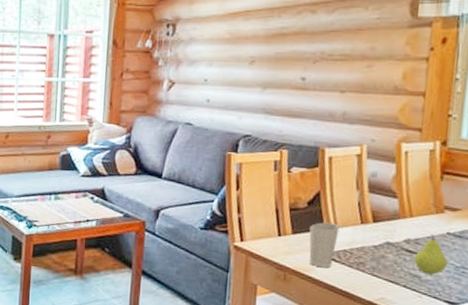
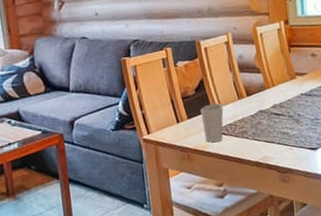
fruit: present [414,234,448,275] -> none [281,97,306,130]

